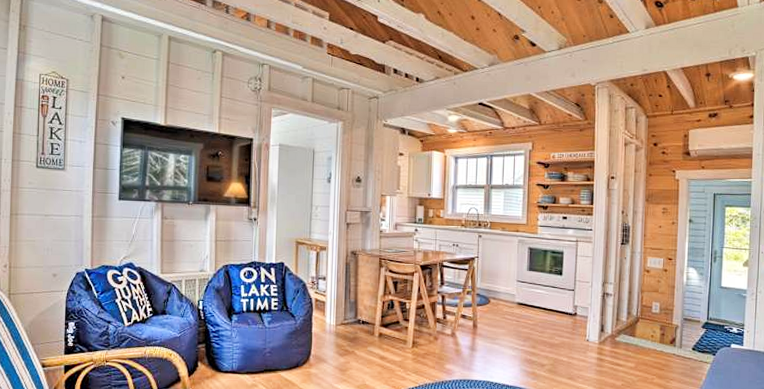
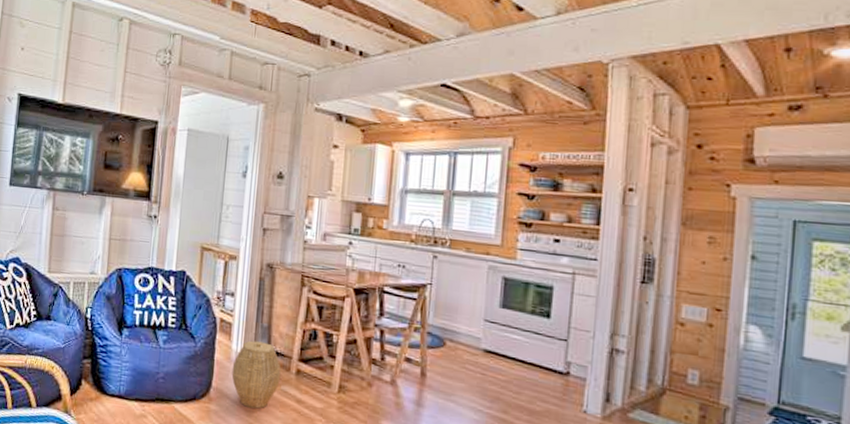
woven basket: none [327,314,367,368] -> present [232,340,281,409]

